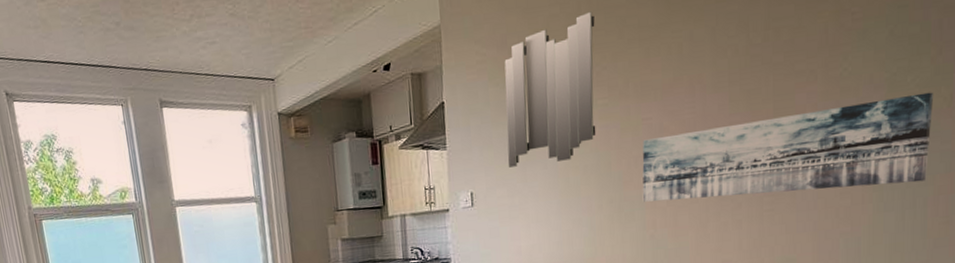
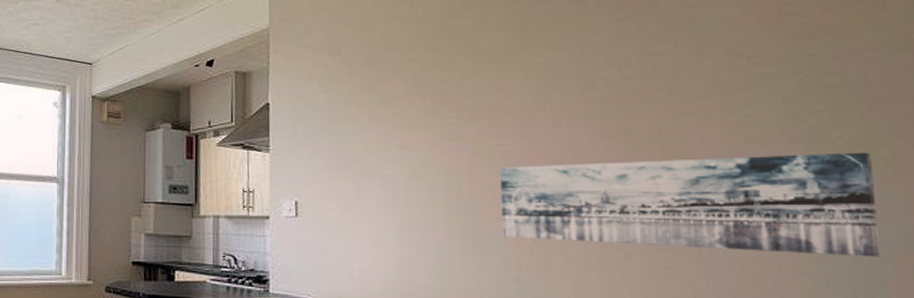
home mirror: present [504,11,596,168] -> none [337,29,443,179]

